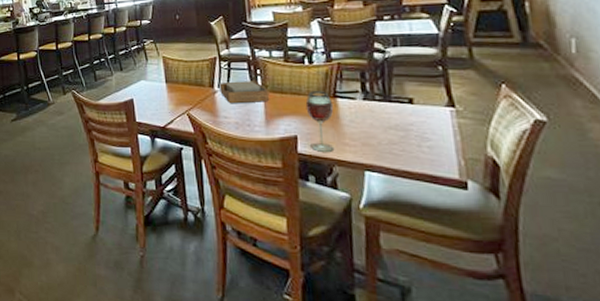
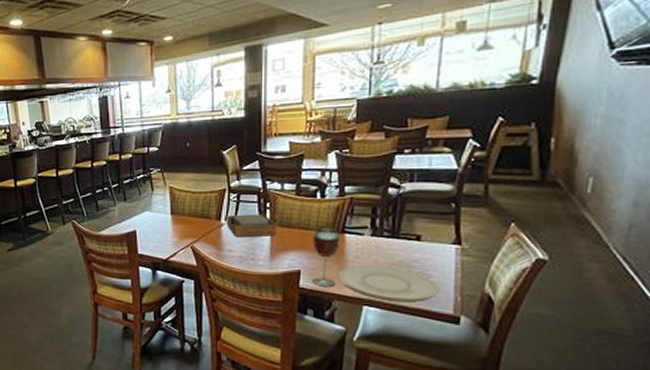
plate: none [335,129,441,167] -> present [338,265,440,303]

